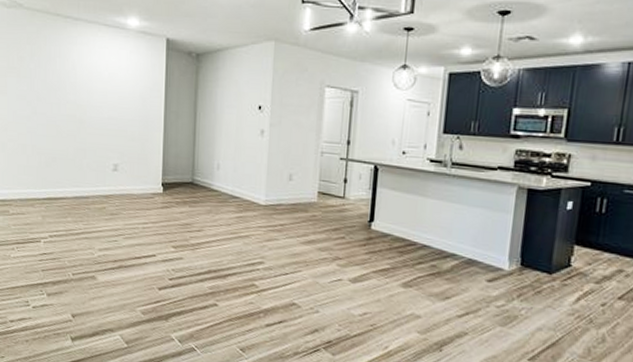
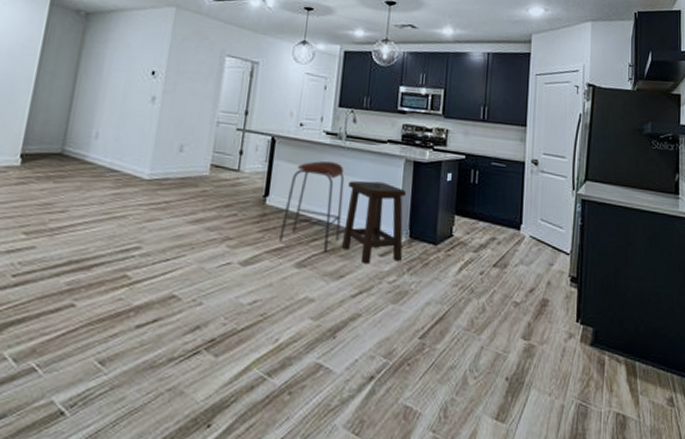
bar stool: none [385,188,450,275] -> present [279,161,345,252]
stool: none [446,208,518,289] -> present [341,180,406,265]

